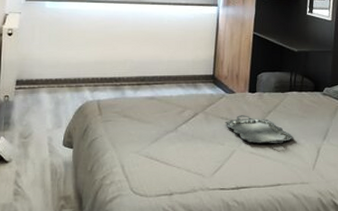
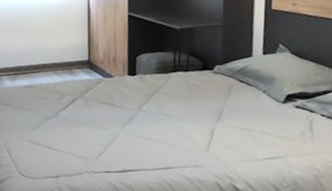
serving tray: present [225,115,294,144] -> none [105,98,182,127]

